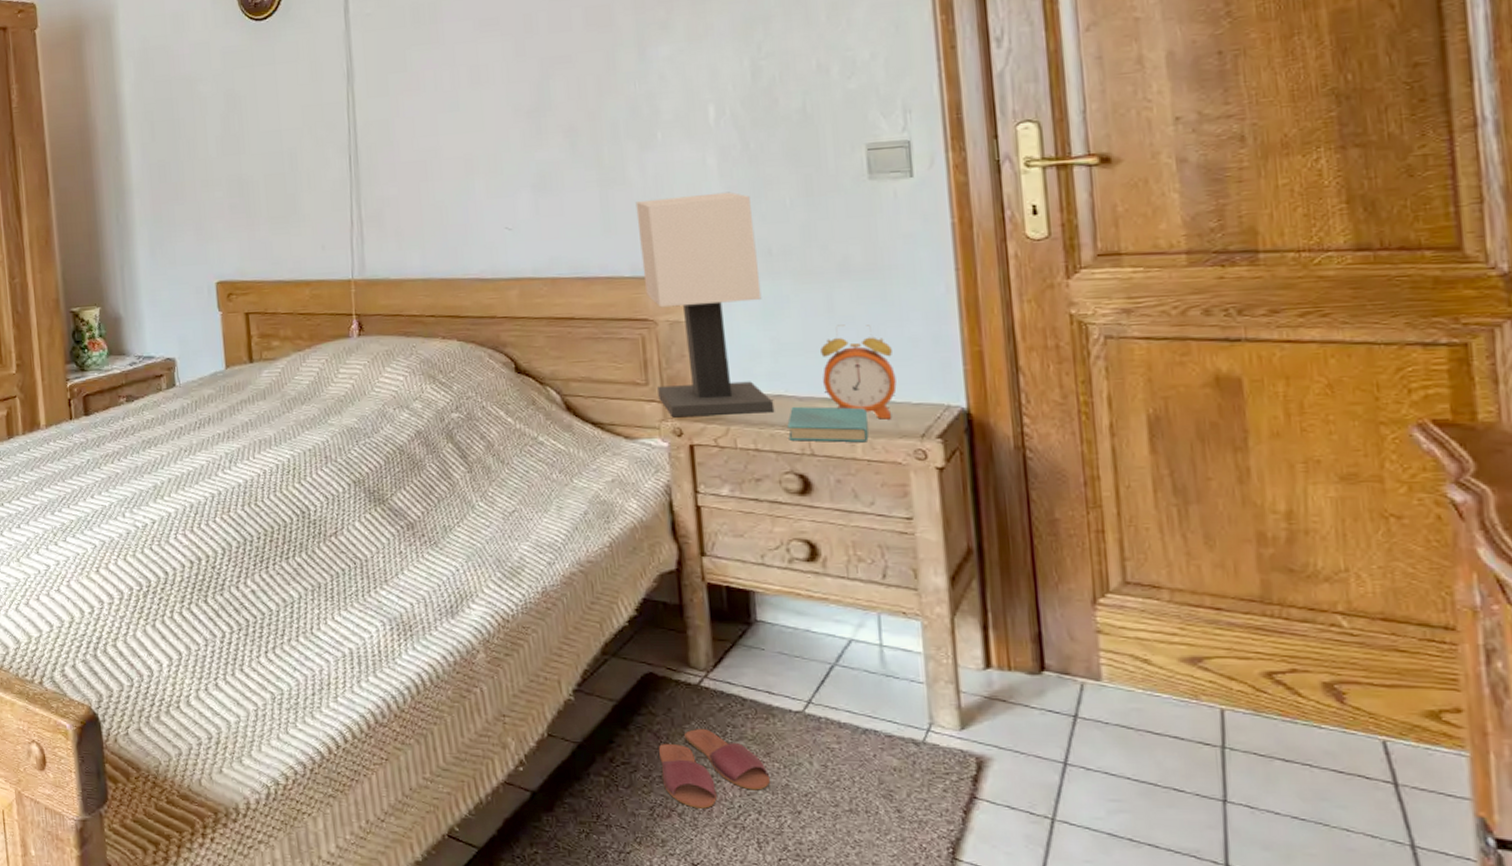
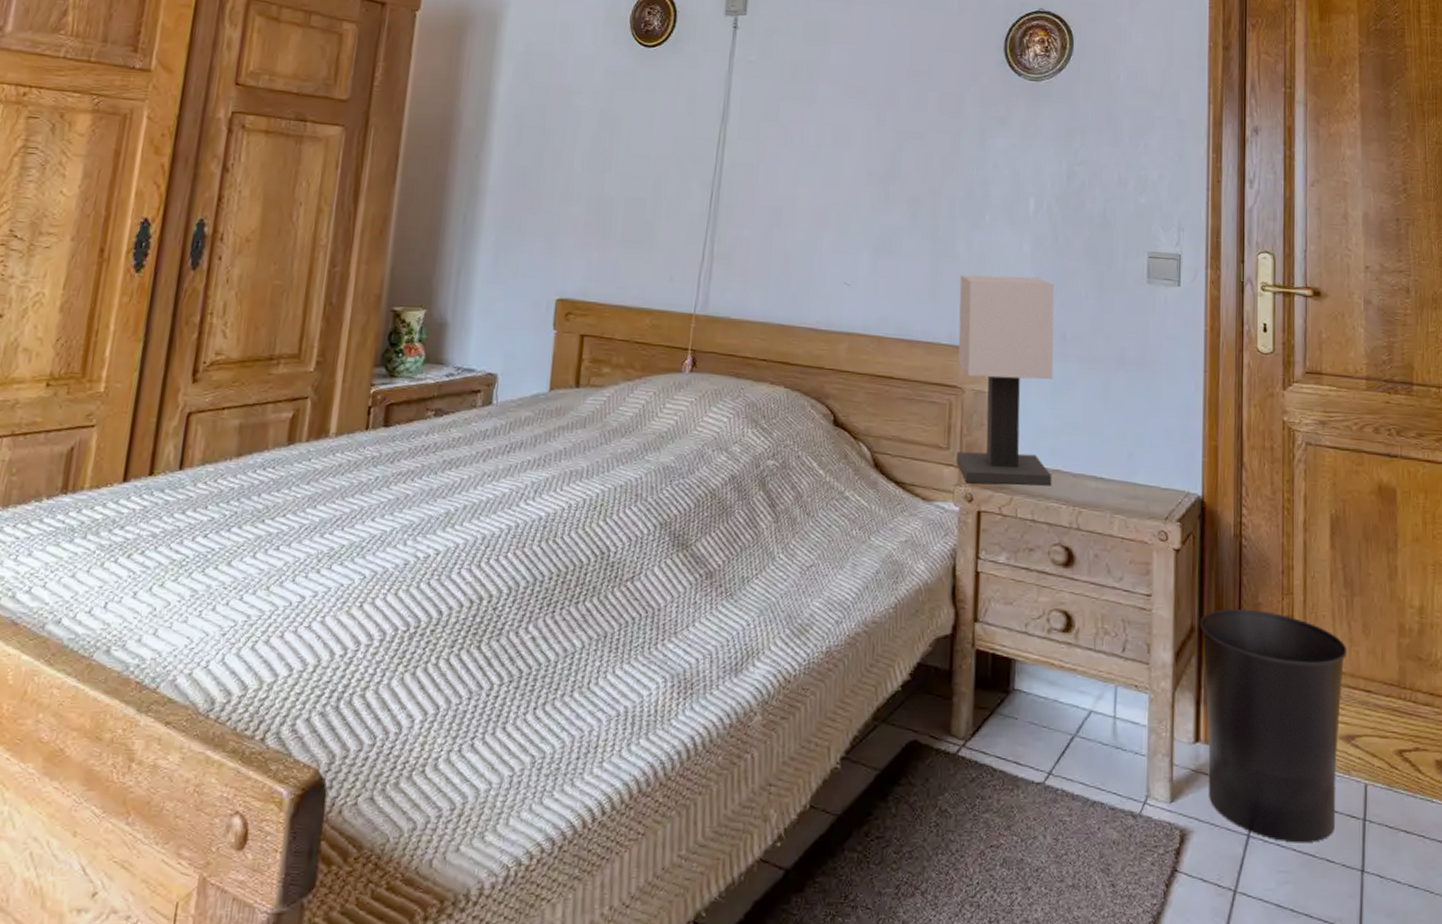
slippers: present [659,729,771,809] -> none [911,801,1009,886]
book: present [787,406,869,443] -> none [1060,481,1125,521]
alarm clock: present [821,324,897,420] -> none [1094,410,1151,501]
waste bin: none [978,526,1184,772] -> present [1199,608,1347,843]

